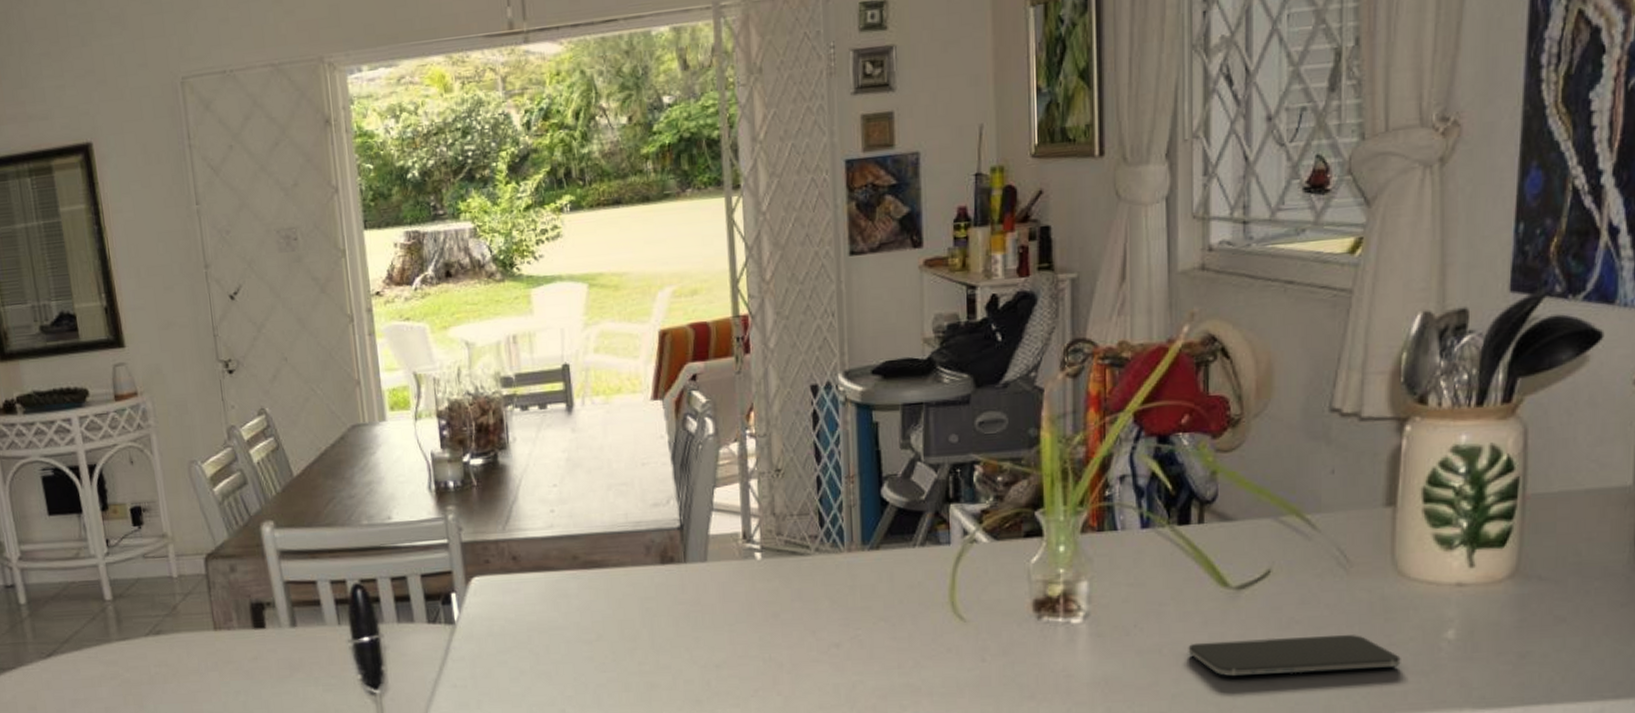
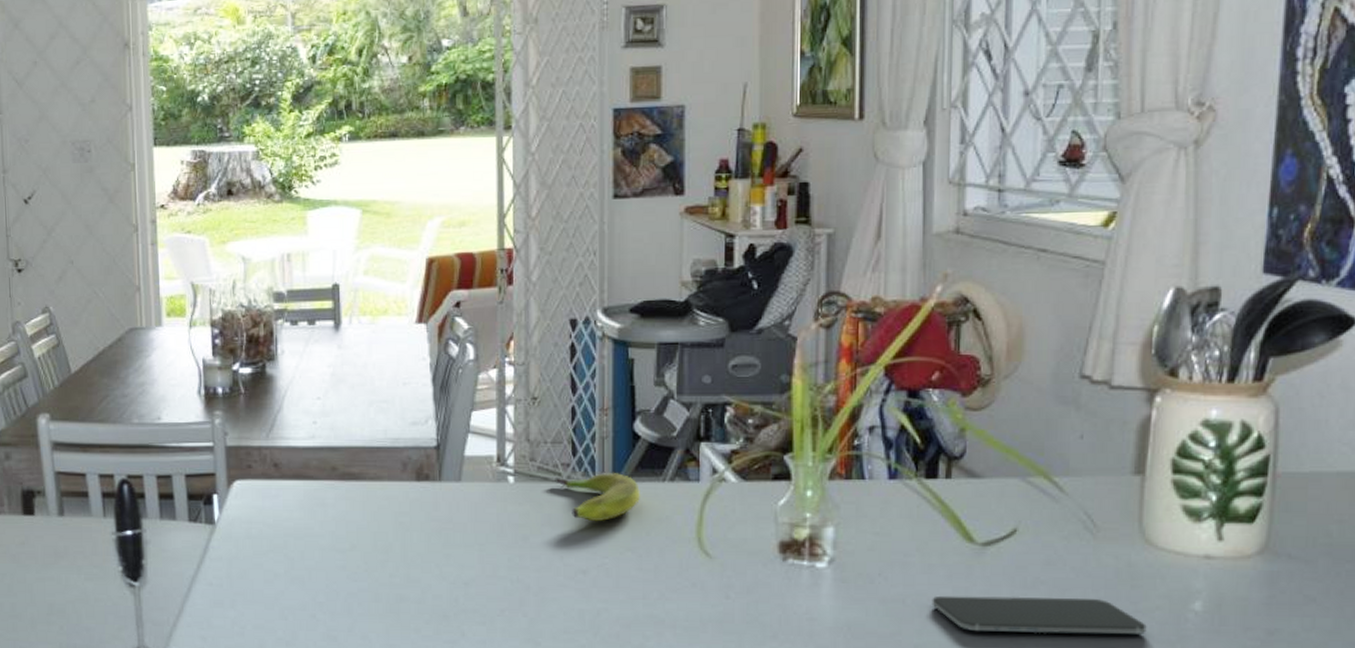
banana: none [803,541,892,593] -> present [555,472,641,521]

